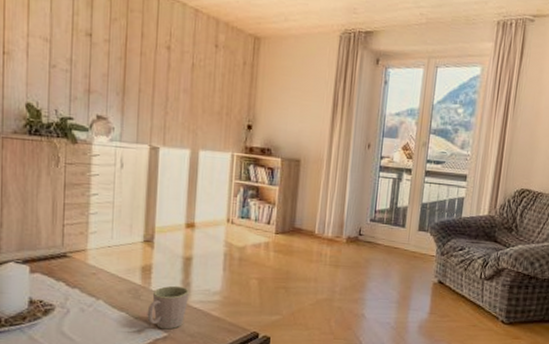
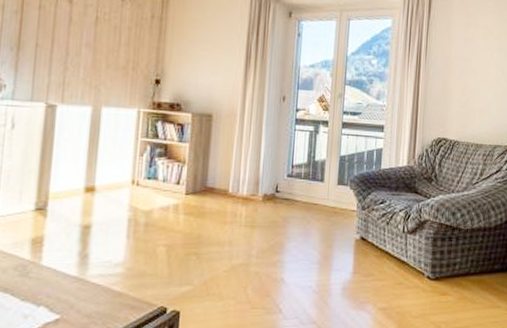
mug: present [147,285,189,330] -> none [35,258,87,311]

